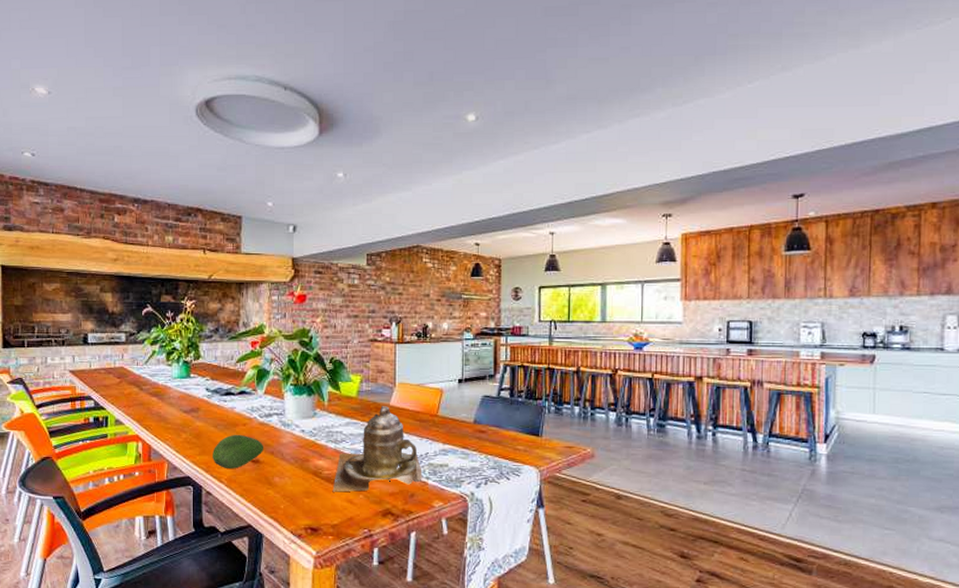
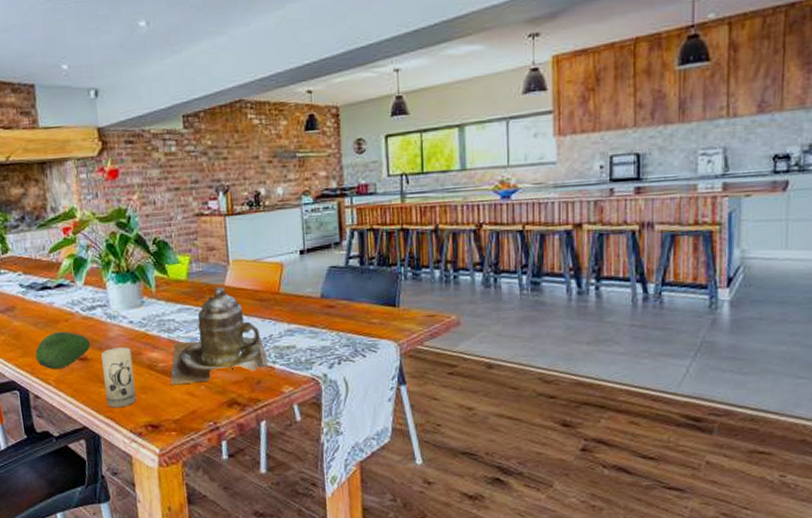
candle: none [273,453,300,510] -> present [101,347,137,408]

